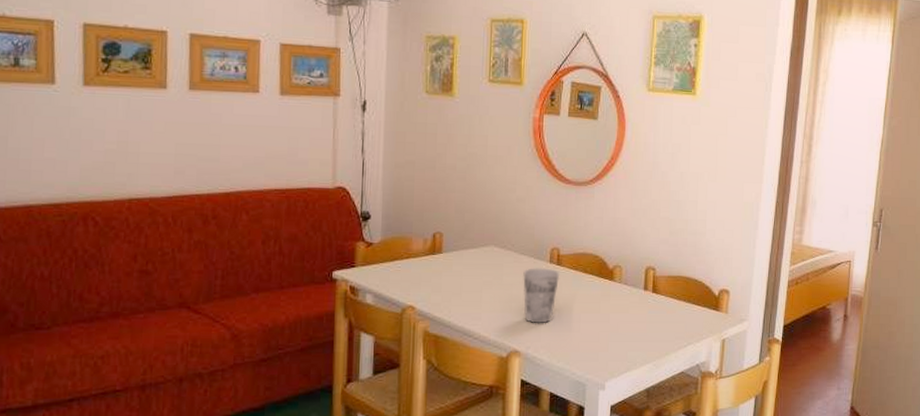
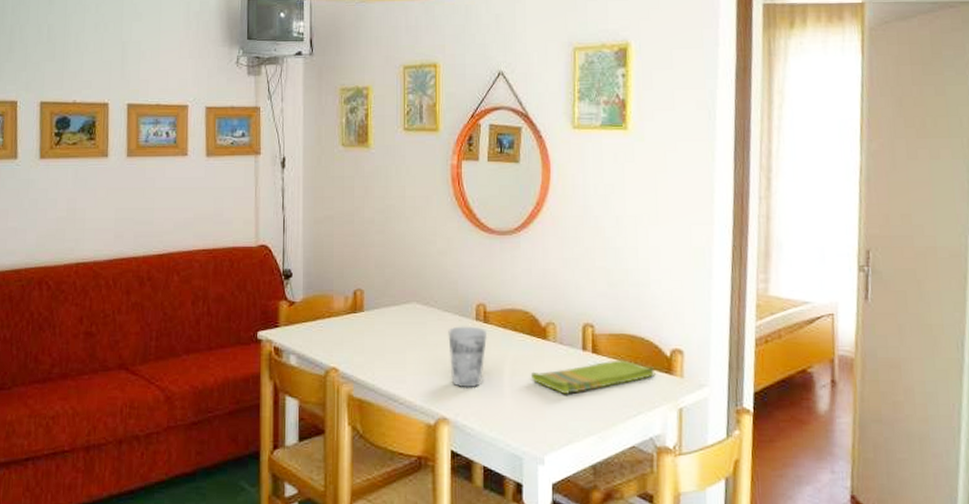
dish towel: none [597,298,705,328] -> present [530,359,656,394]

